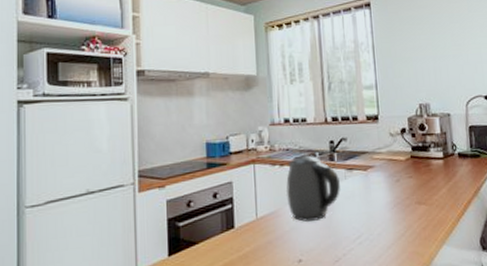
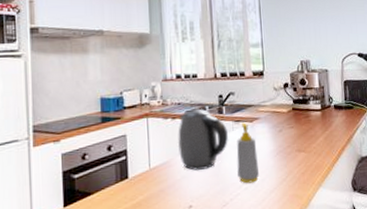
soap bottle: none [349,170,376,238] -> present [236,122,260,184]

